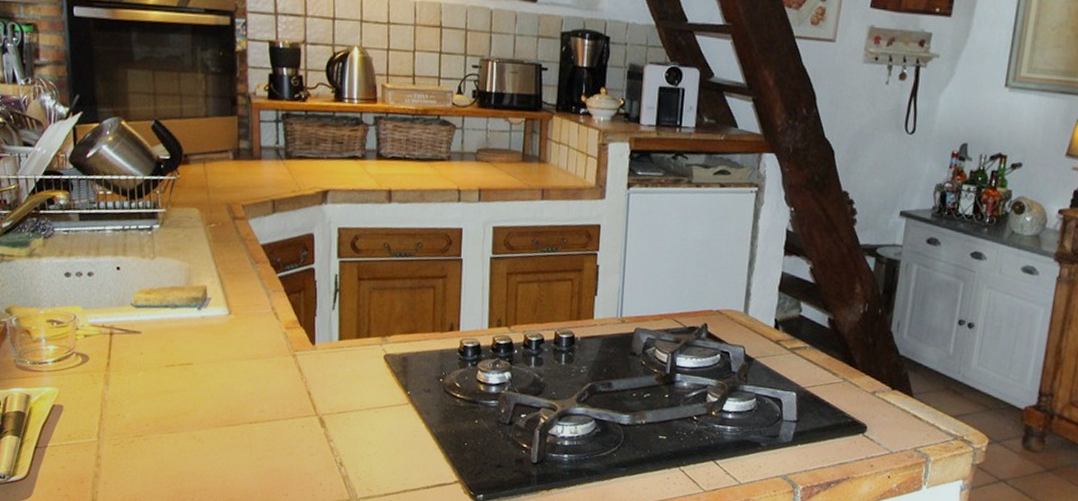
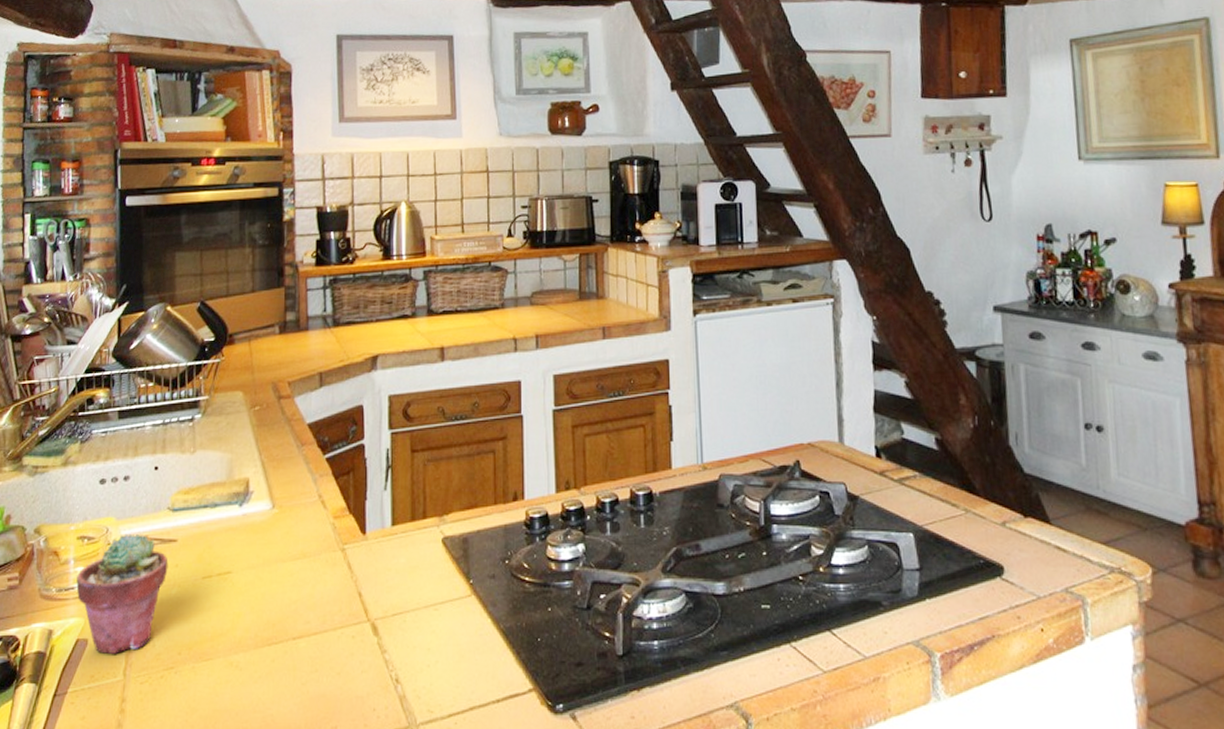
potted succulent: none [49,321,134,420] -> present [76,533,169,654]

